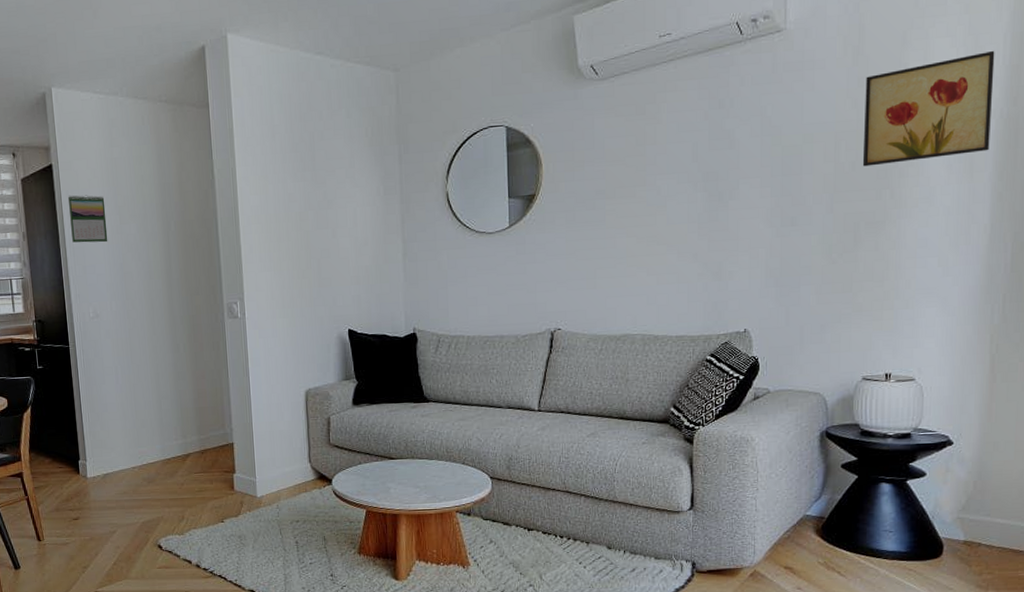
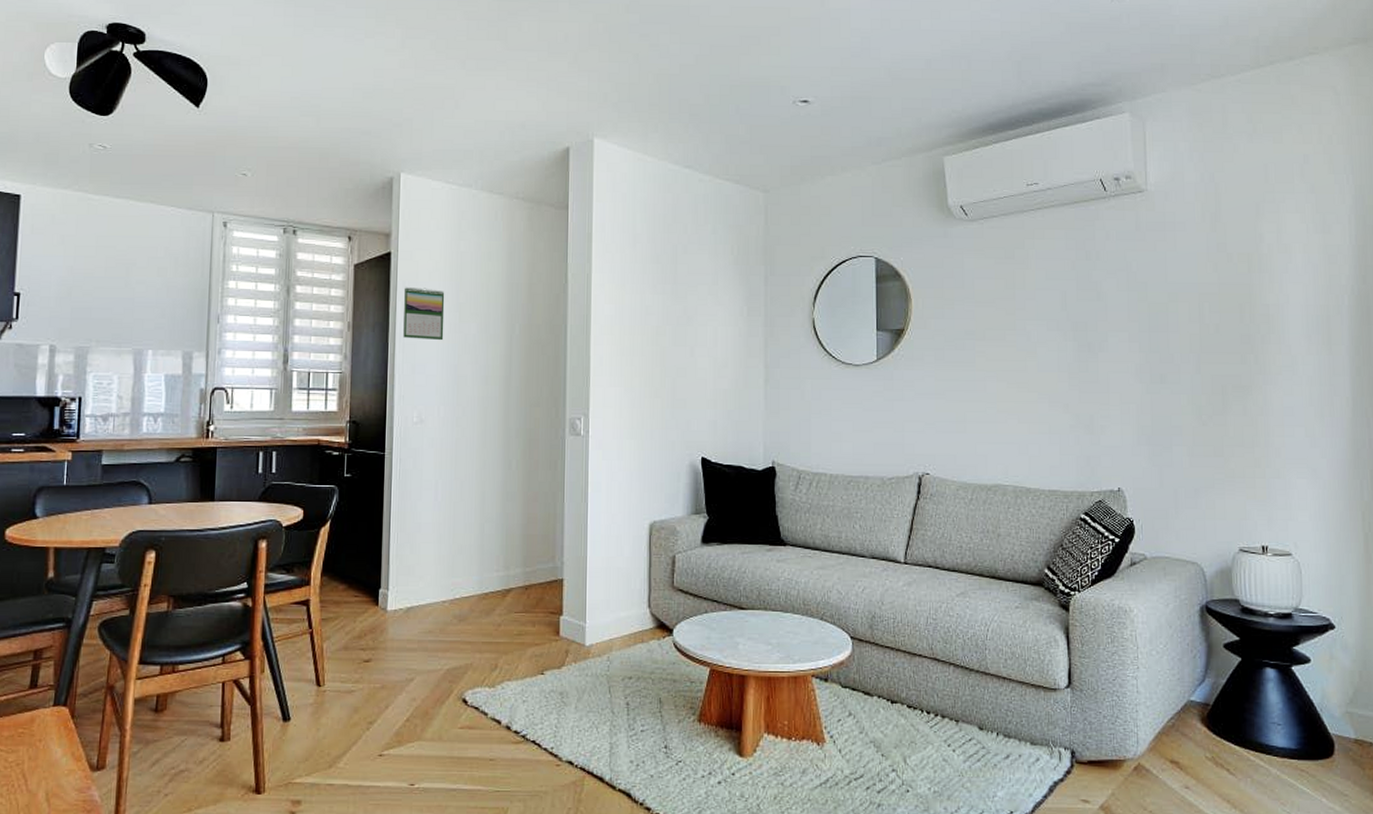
wall art: present [862,50,995,167] -> none [1224,229,1345,330]

